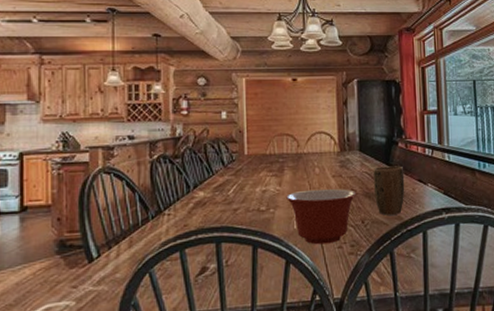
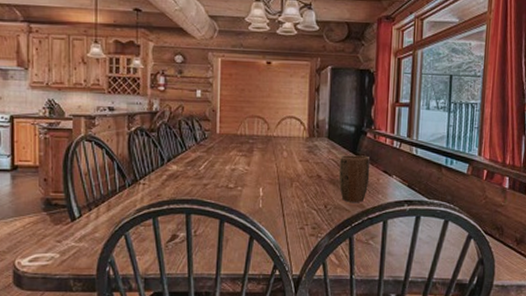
mixing bowl: present [285,188,357,245] -> none [253,171,322,224]

